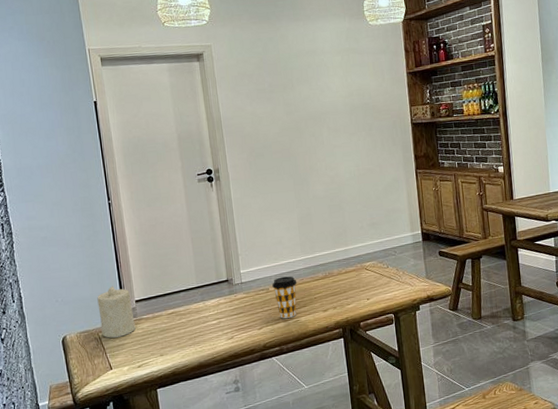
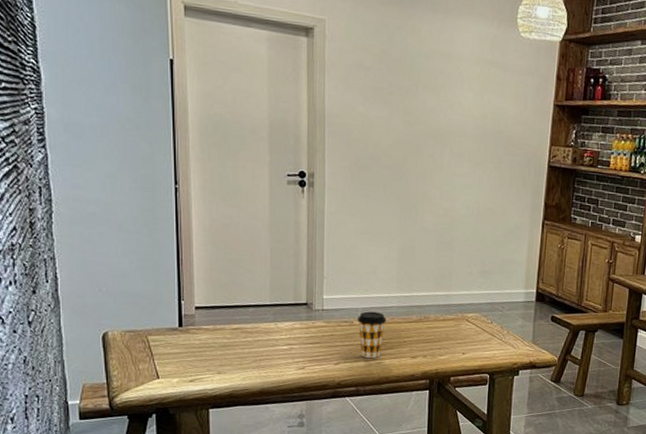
candle: present [97,285,136,338] -> none [149,285,192,345]

